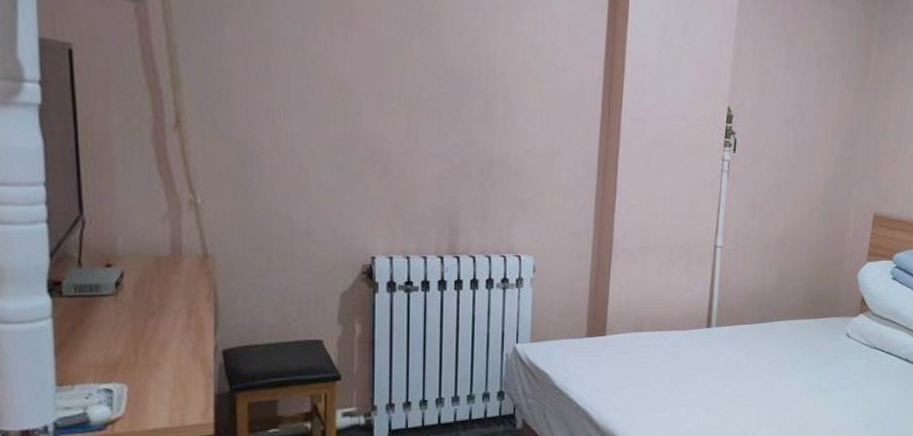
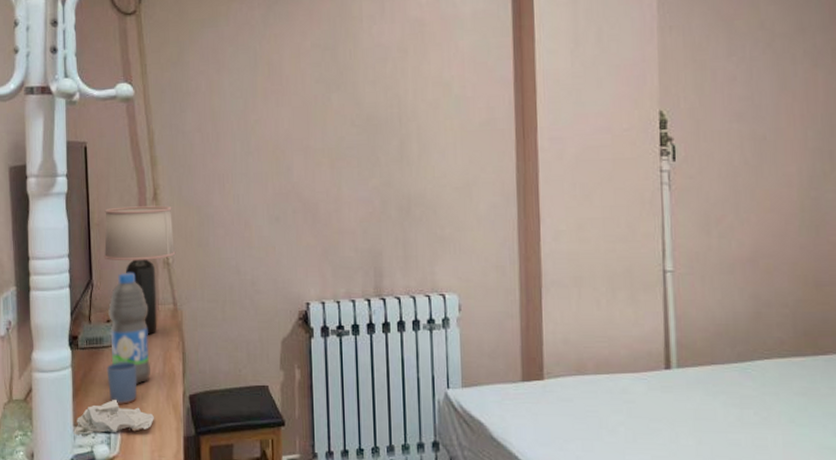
tissue: none [57,354,174,398] -> present [73,399,154,437]
table lamp: none [100,131,207,283] -> present [103,205,176,335]
mug: none [106,312,152,360] -> present [106,361,138,404]
water bottle: none [107,210,171,339] -> present [107,273,151,385]

